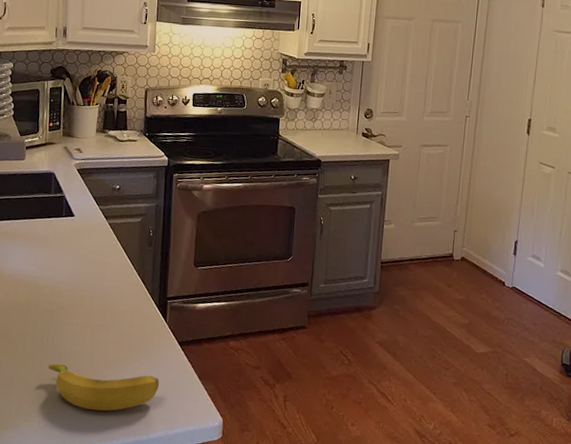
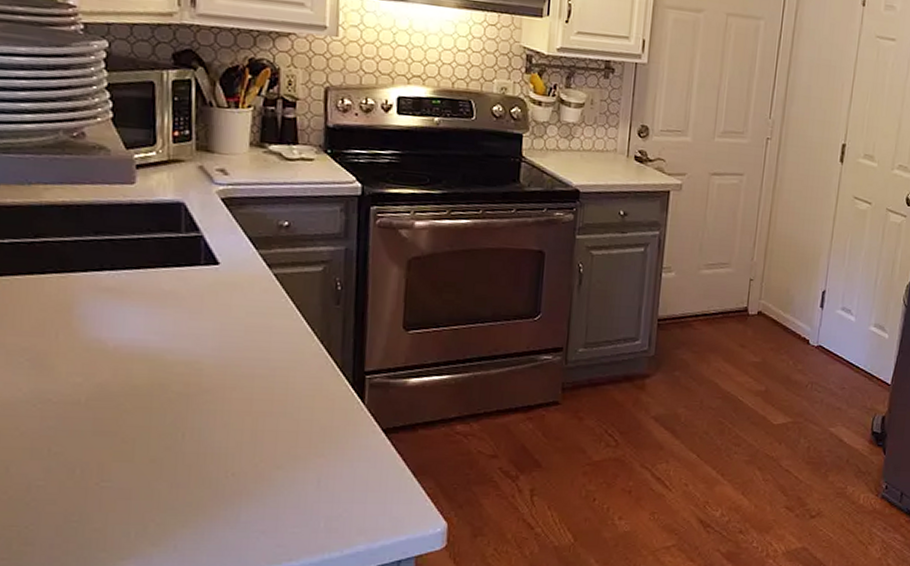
banana: present [48,363,159,411] -> none [186,466,356,525]

